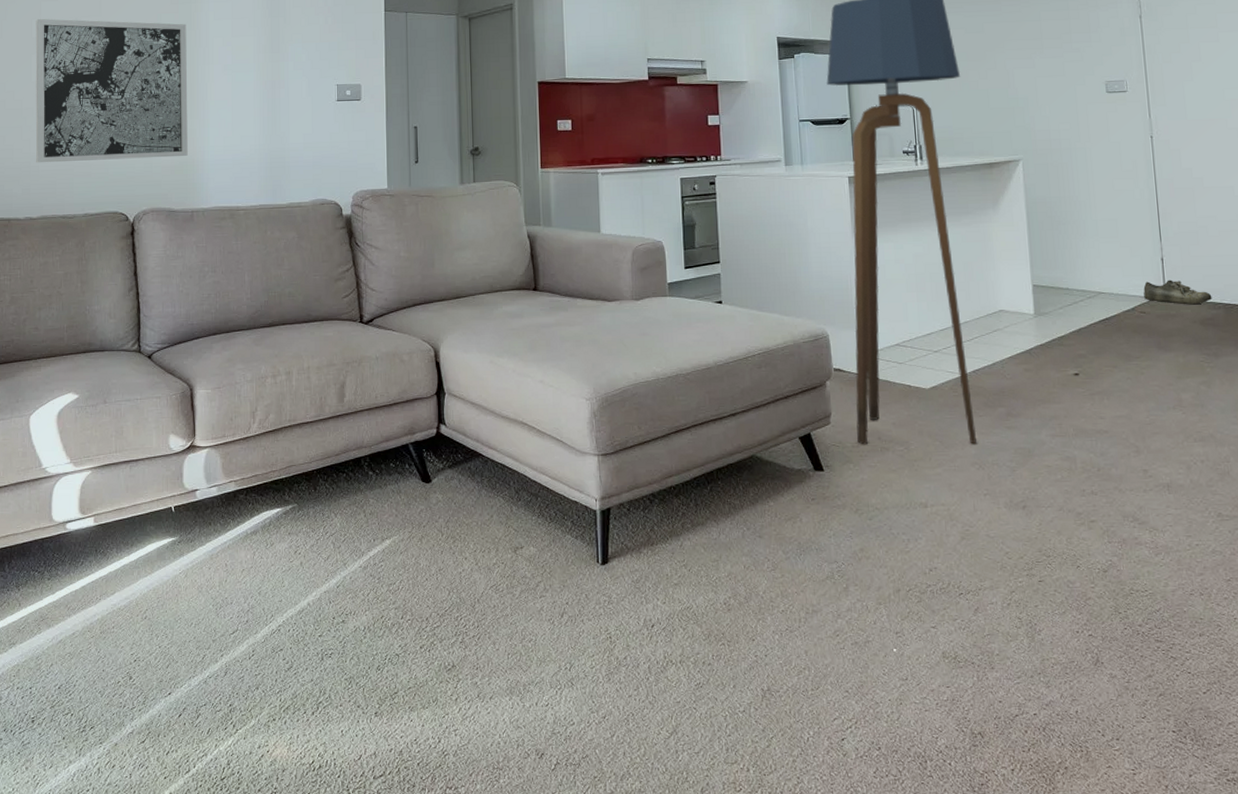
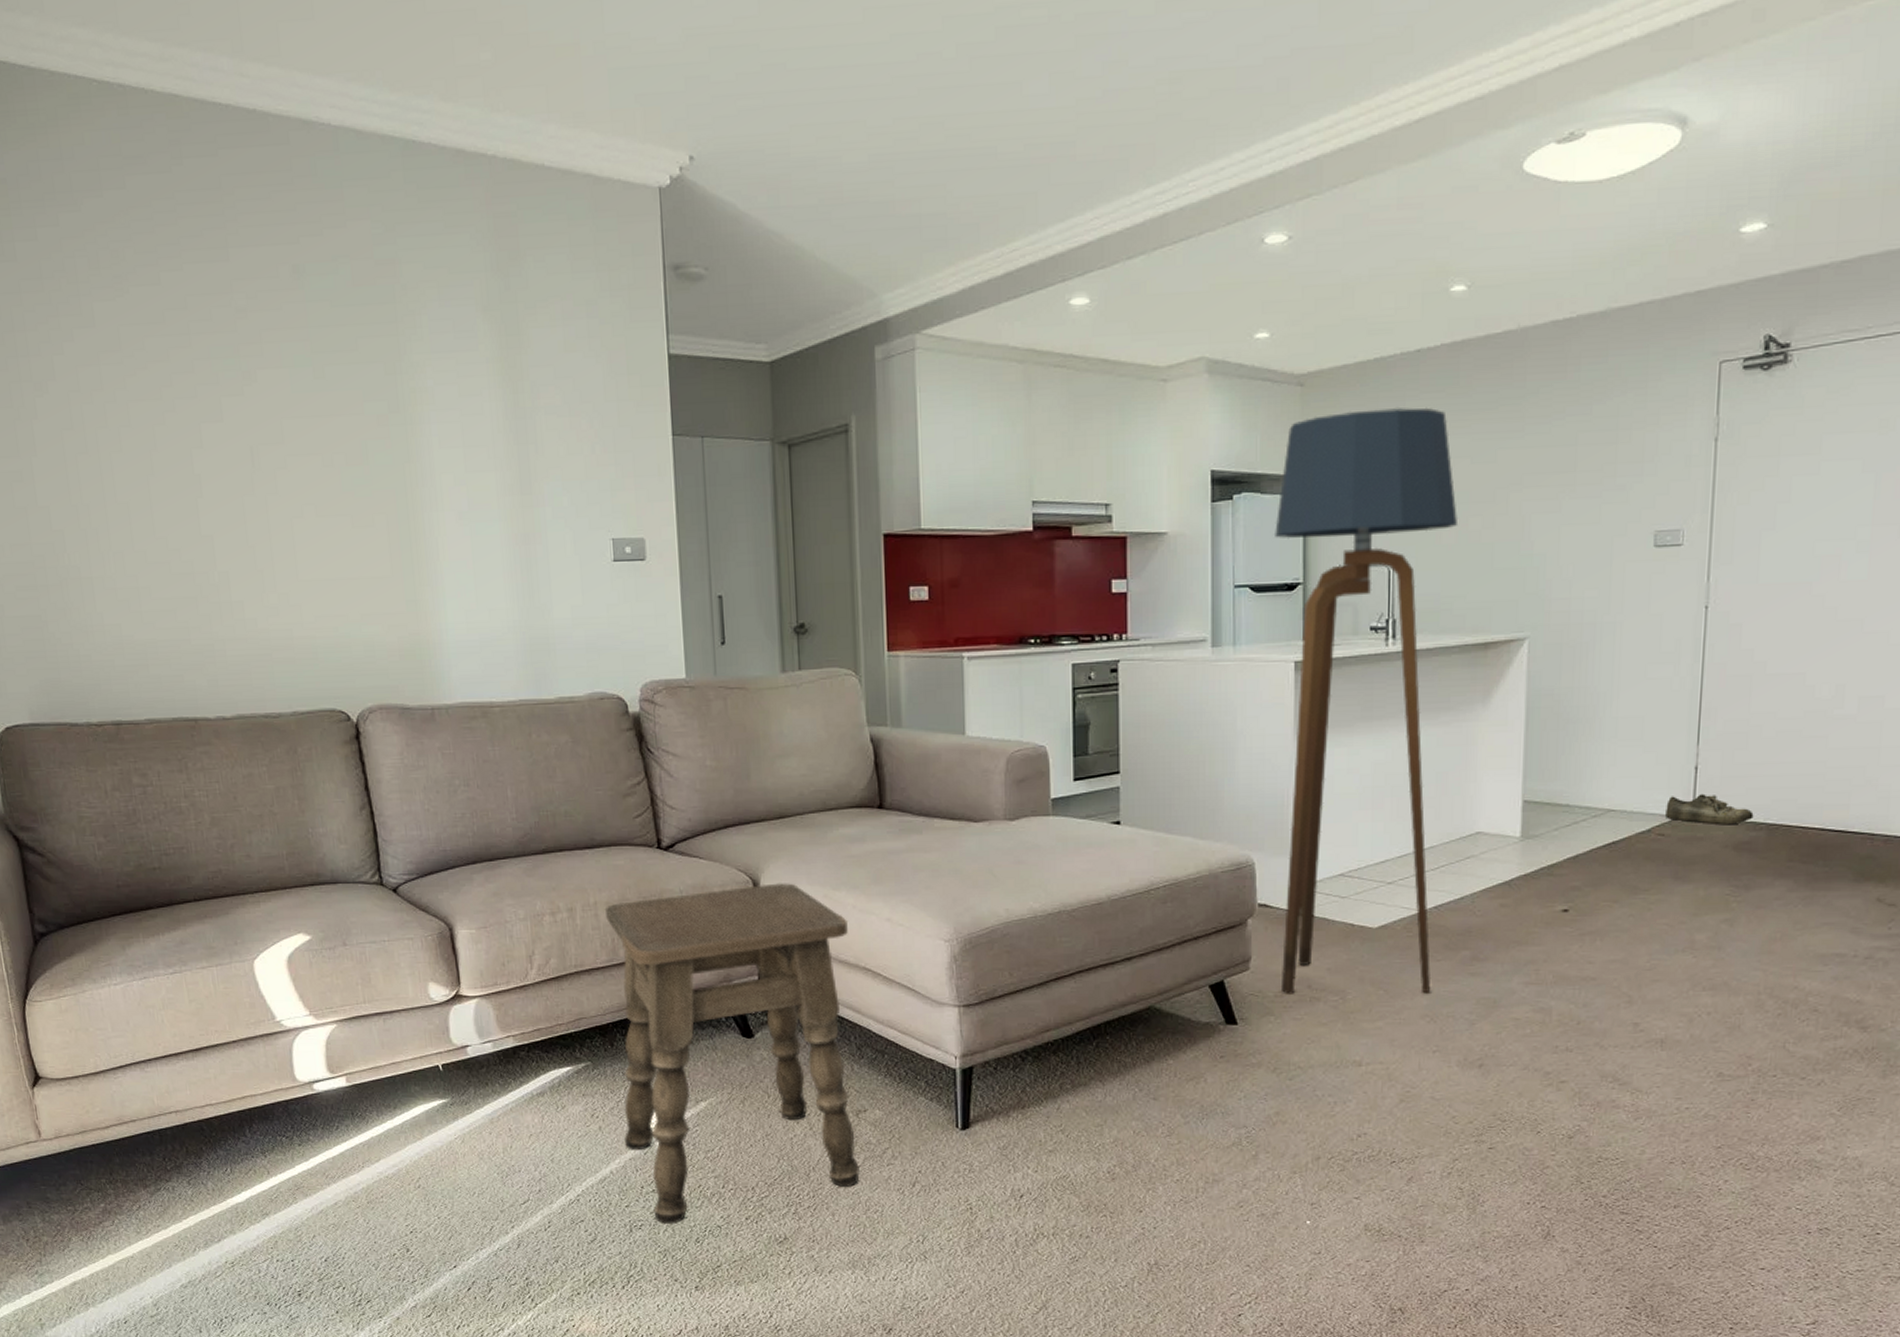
wall art: present [35,18,188,163] -> none [196,447,420,646]
side table: none [315,351,517,652] -> present [604,883,860,1224]

